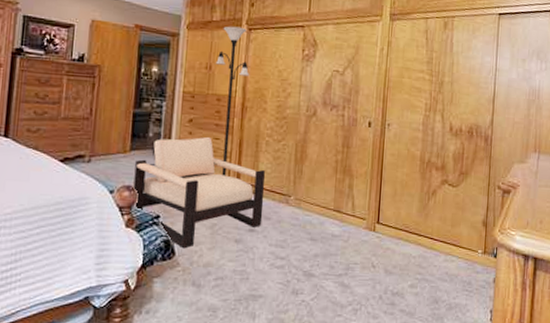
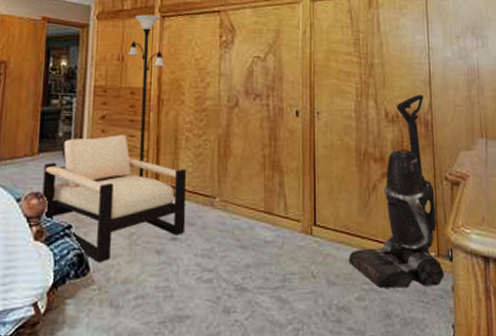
vacuum cleaner: none [405,111,488,279] -> present [348,94,444,288]

